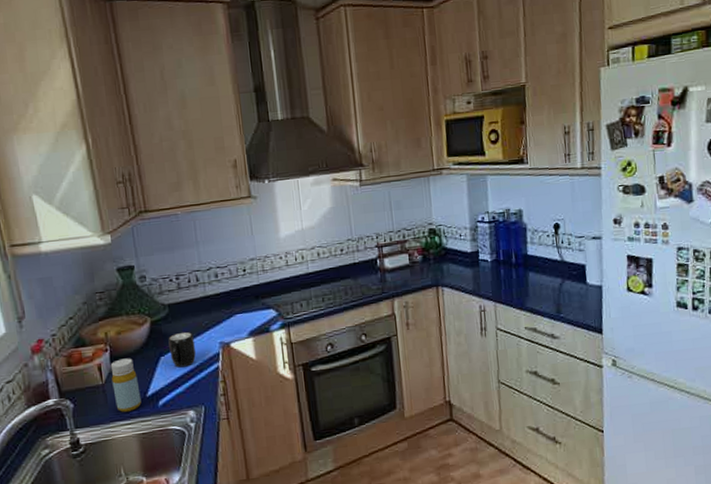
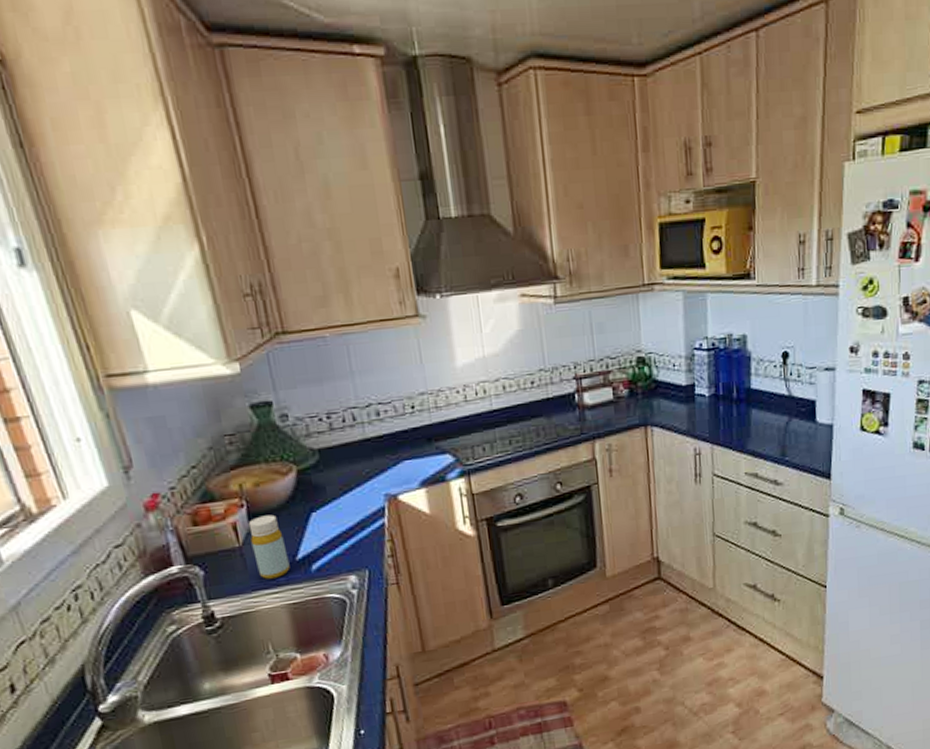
mug: present [168,331,196,368] -> none [320,482,356,525]

